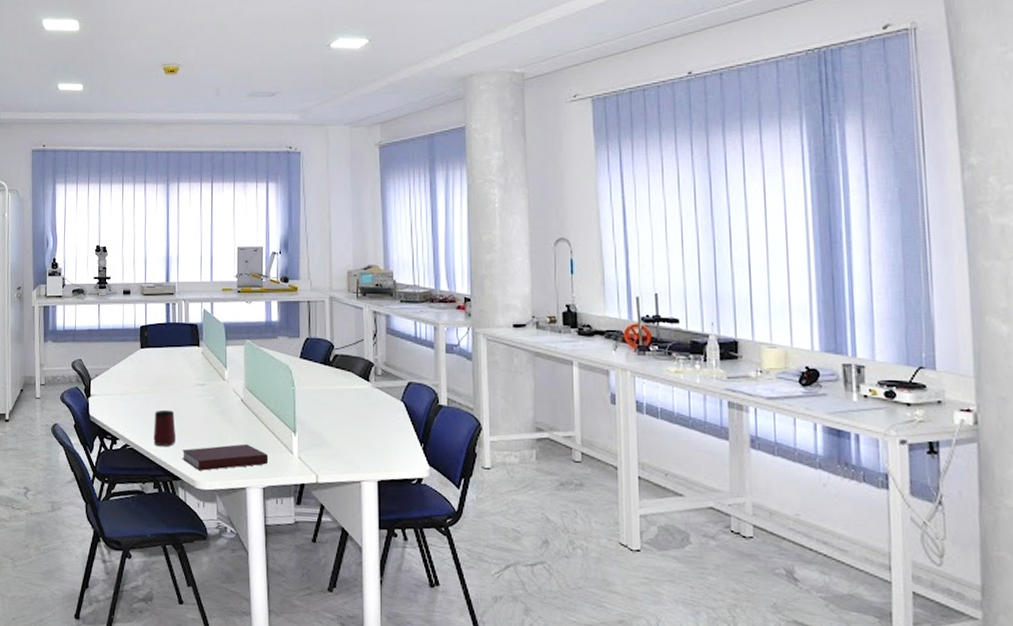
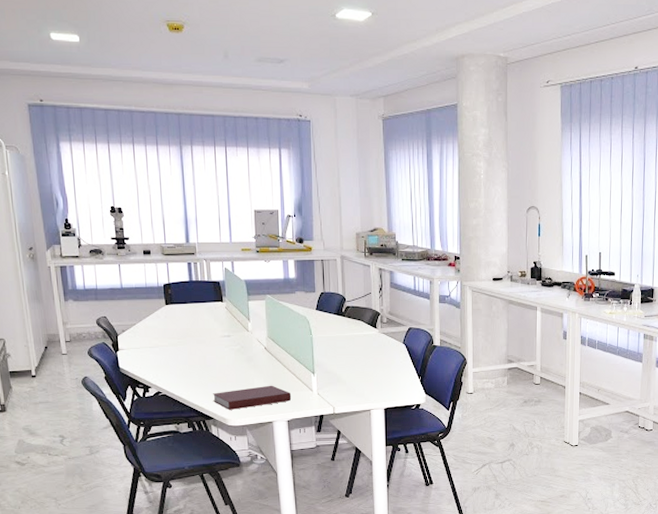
mug: present [153,409,176,446] -> none [184,359,206,391]

